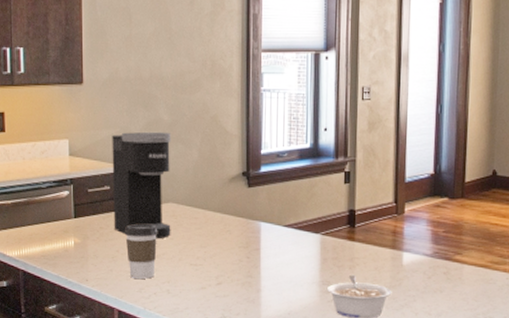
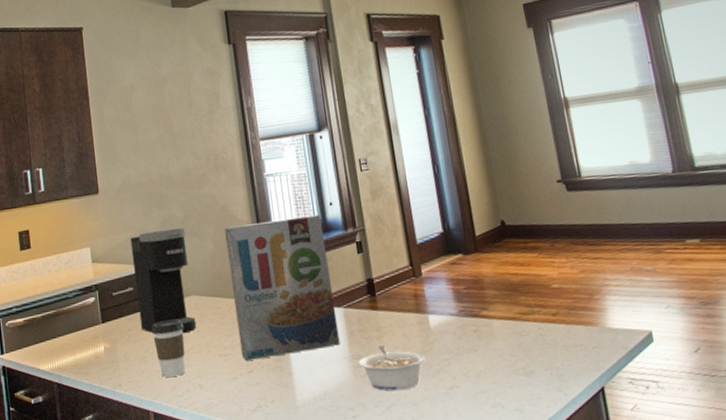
cereal box: none [212,137,314,273] -> present [224,214,340,361]

